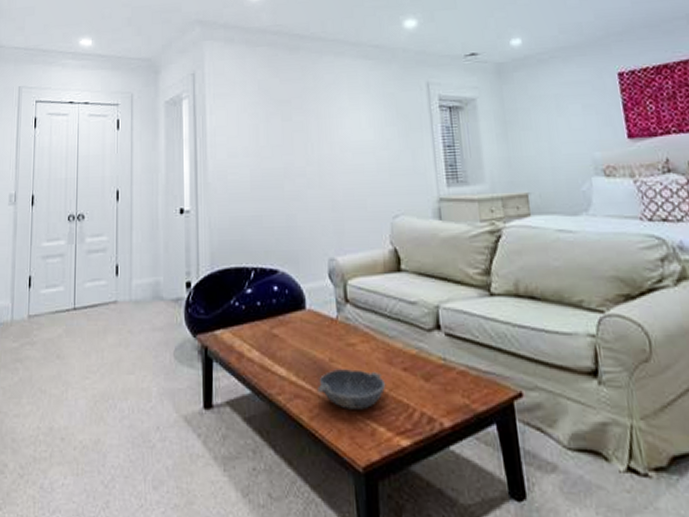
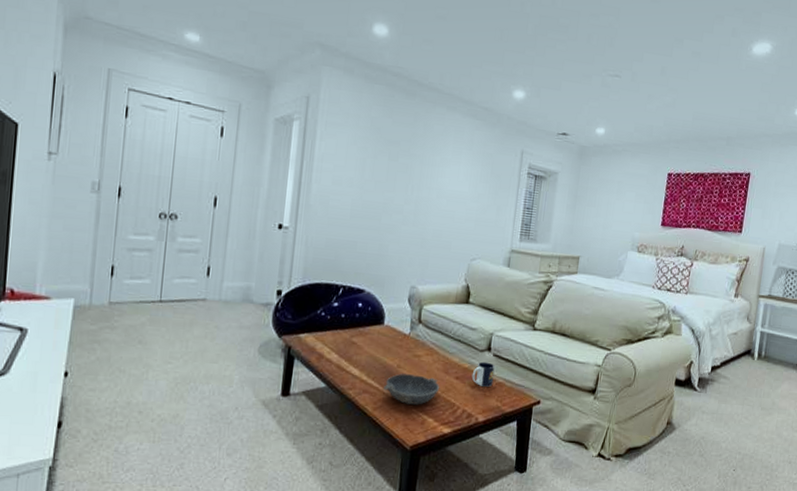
mug: none [422,344,453,378] -> present [471,361,495,387]

